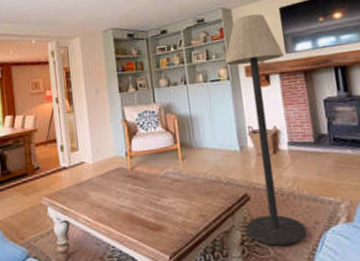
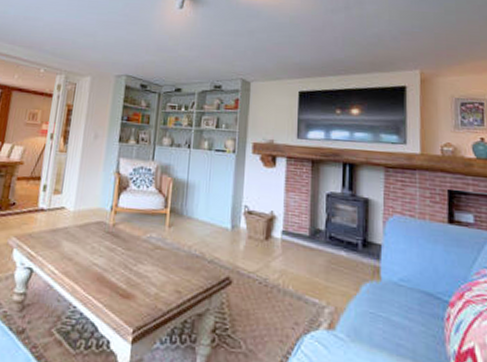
floor lamp: present [225,14,307,246] -> none [221,91,296,343]

